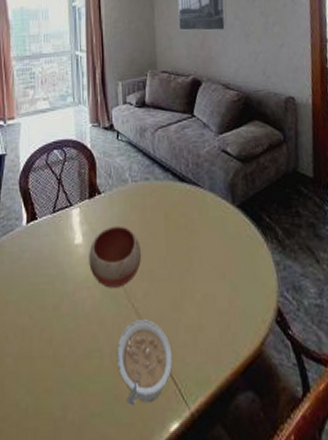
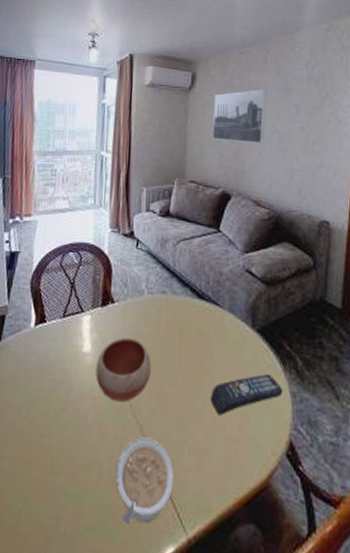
remote control: none [199,246,267,290] -> present [210,373,283,415]

